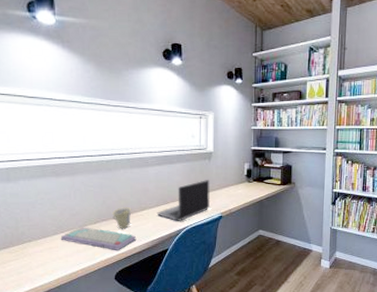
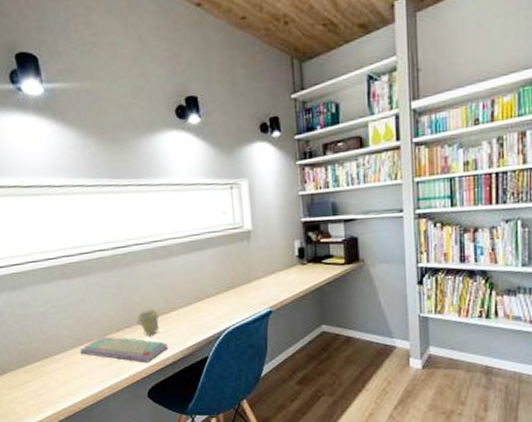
laptop computer: present [156,180,211,222] -> none [188,266,256,322]

